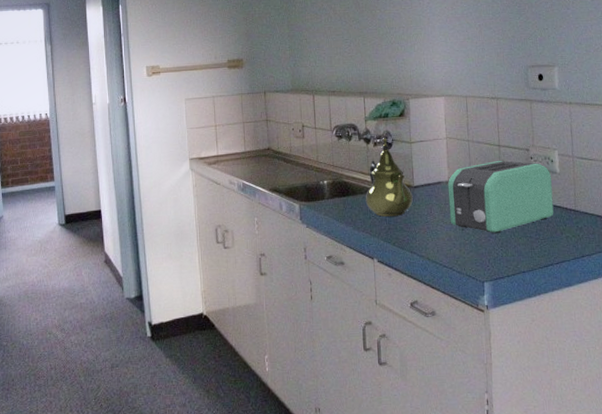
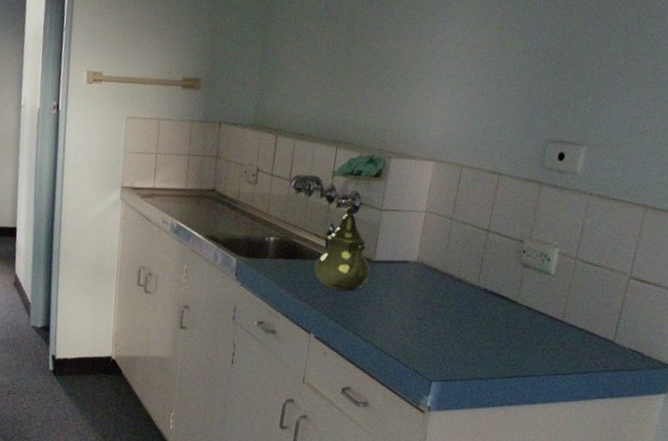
toaster: present [447,160,554,234] -> none [408,247,543,331]

